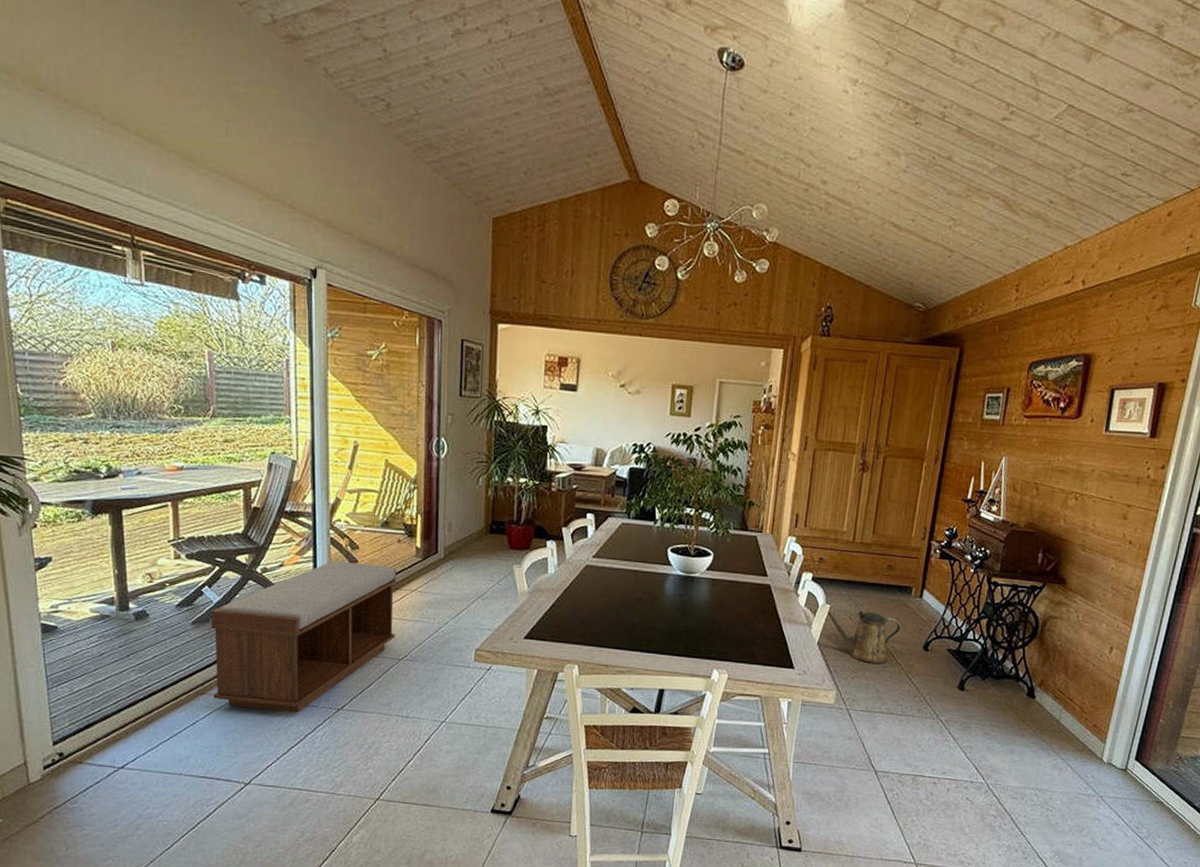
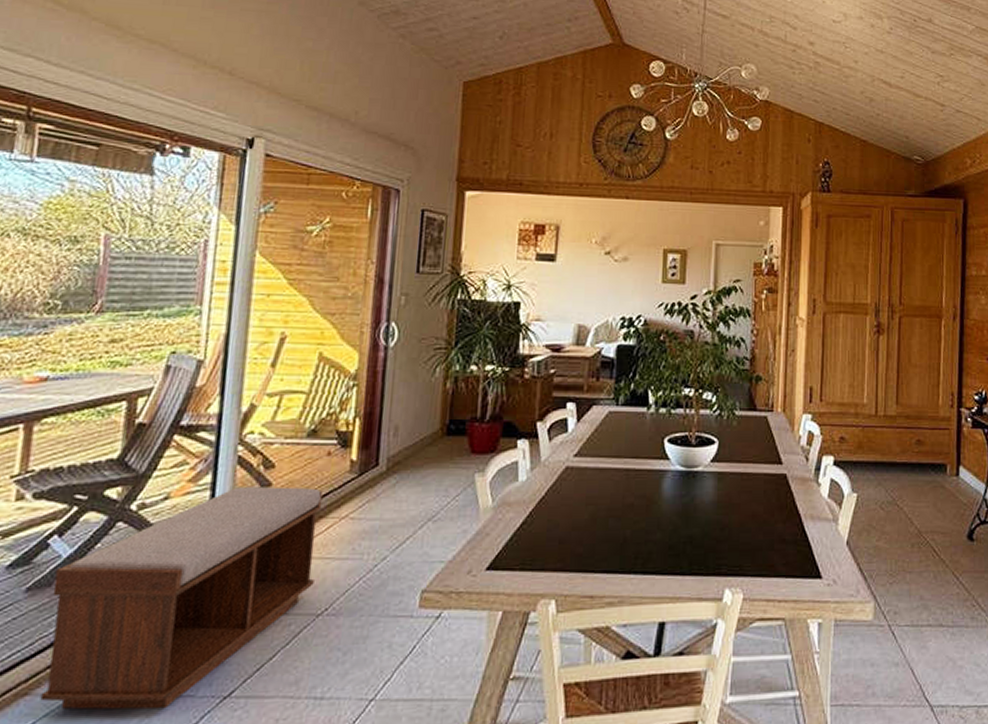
watering can: present [826,609,902,664] -> none [853,498,941,562]

